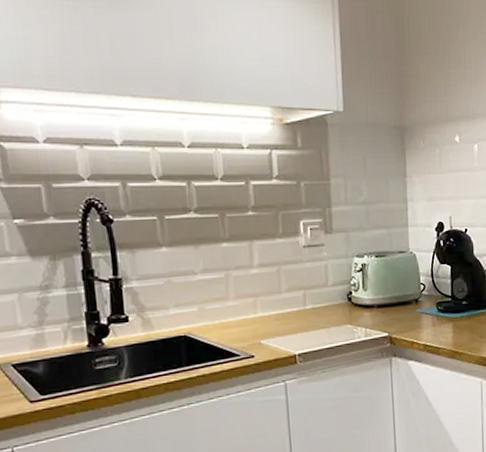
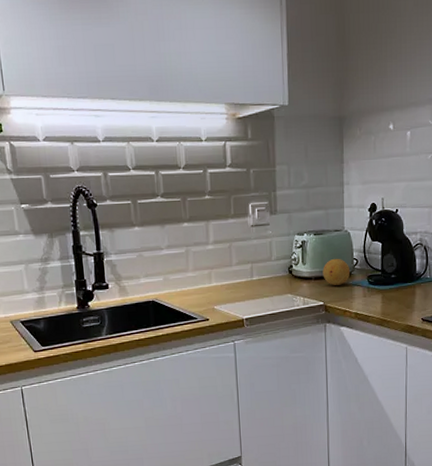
fruit: none [386,283,418,314] -> present [322,258,351,285]

